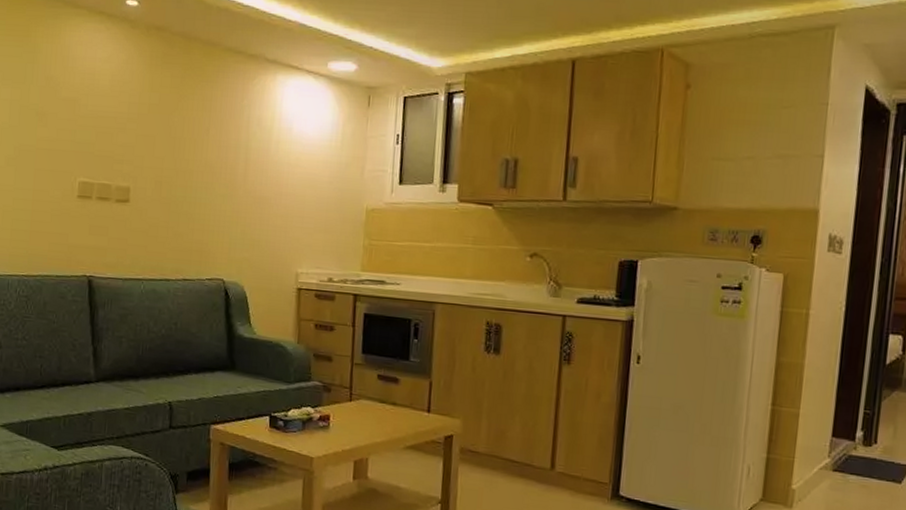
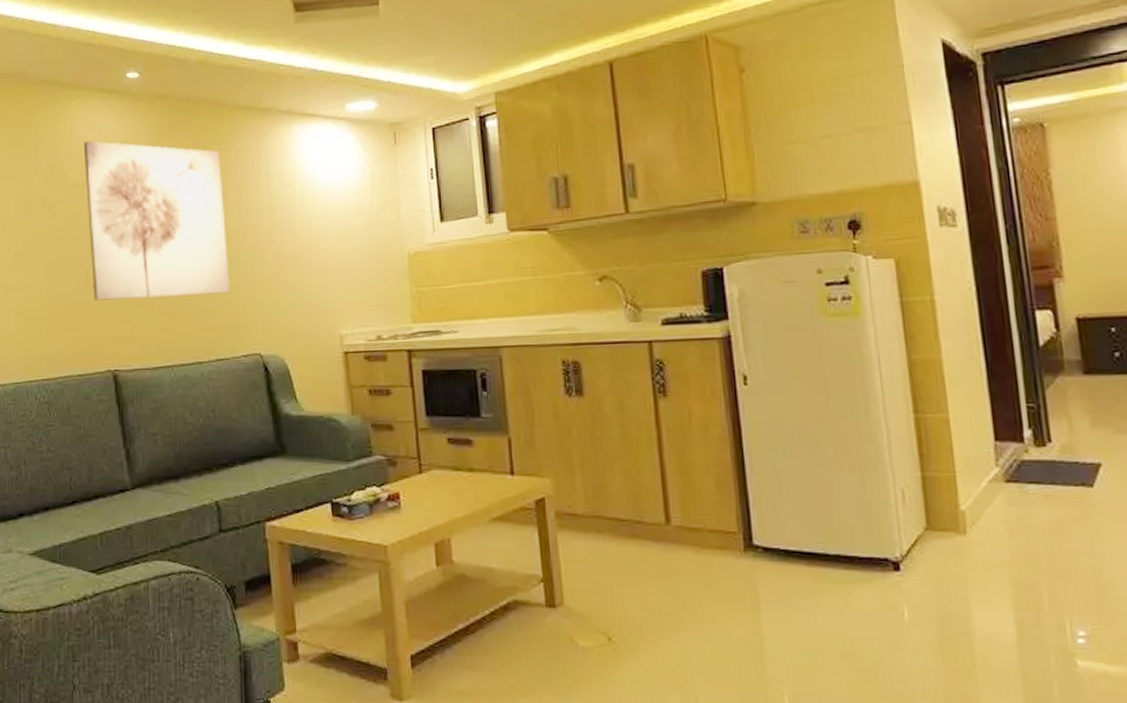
wall art: none [76,60,207,221] -> present [83,141,229,301]

